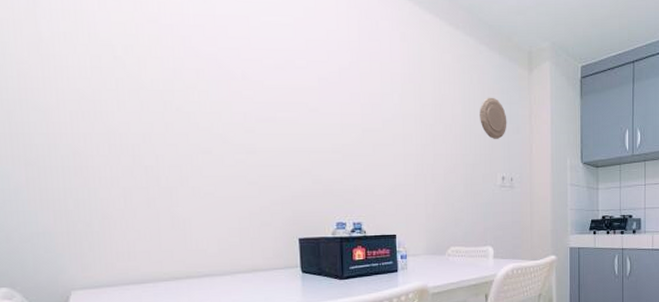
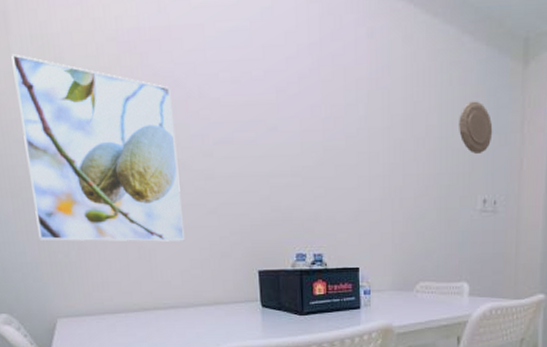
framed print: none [38,25,223,211] -> present [11,53,184,242]

